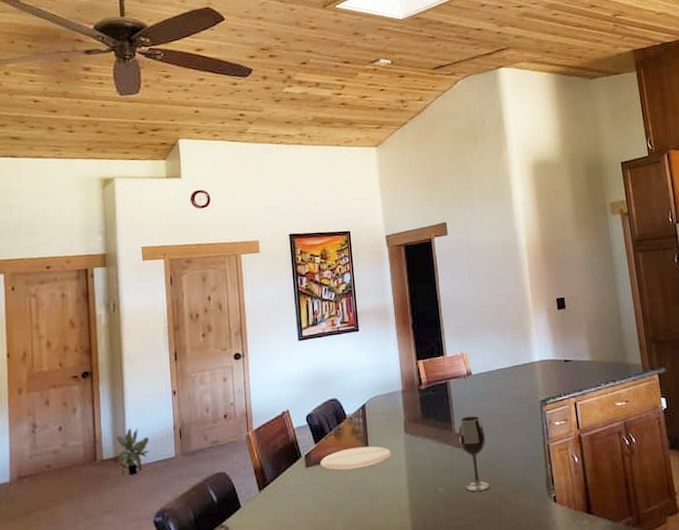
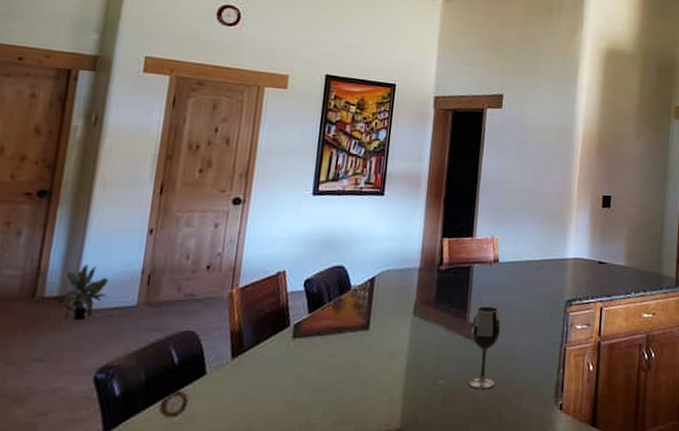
plate: present [320,446,391,472] -> none [310,323,394,349]

